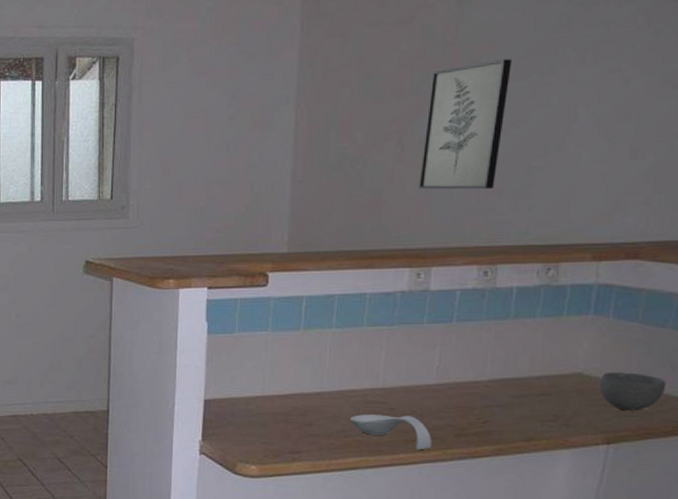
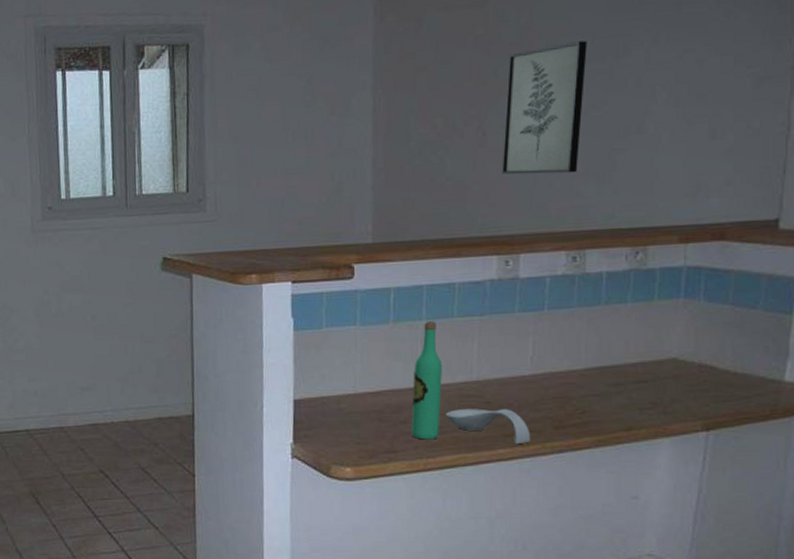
wine bottle: none [316,330,349,442] -> present [411,321,442,440]
bowl: present [600,372,667,411] -> none [695,356,761,396]

